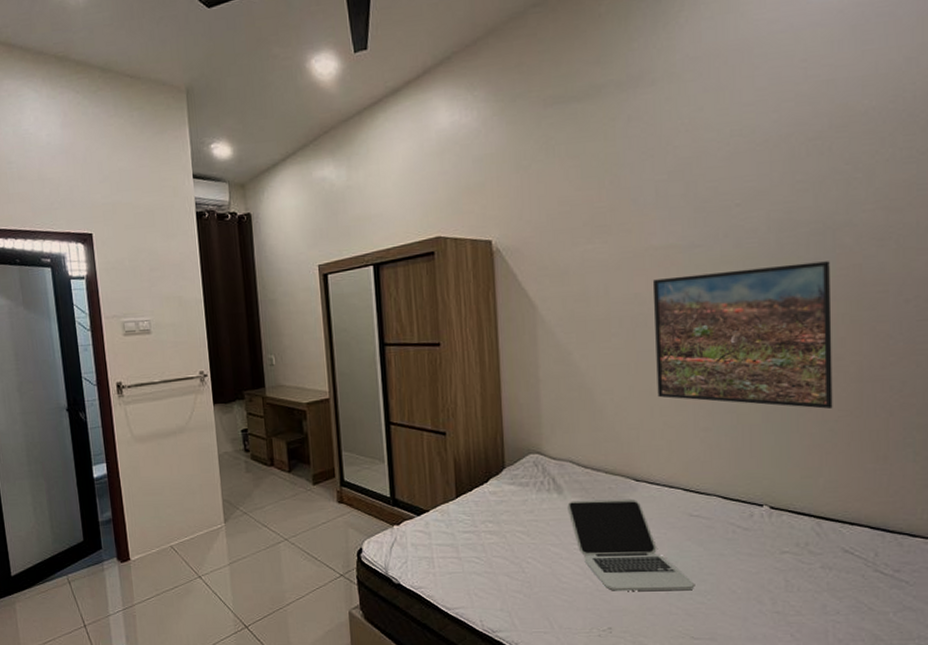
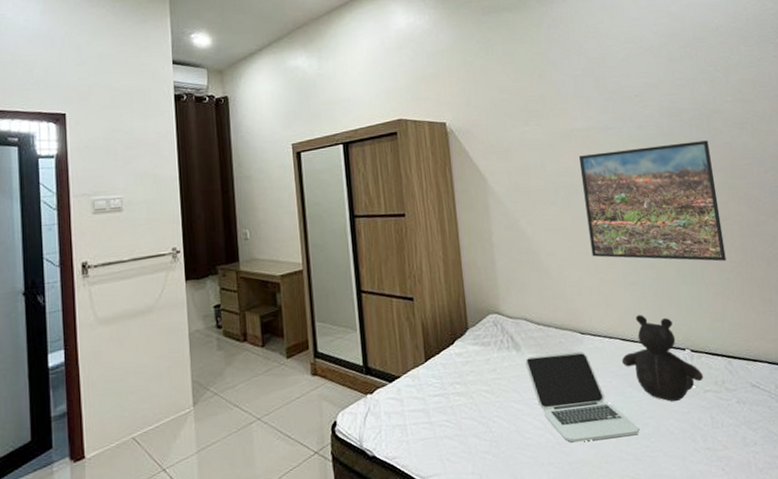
teddy bear: none [681,464,782,561] -> present [621,315,704,402]

